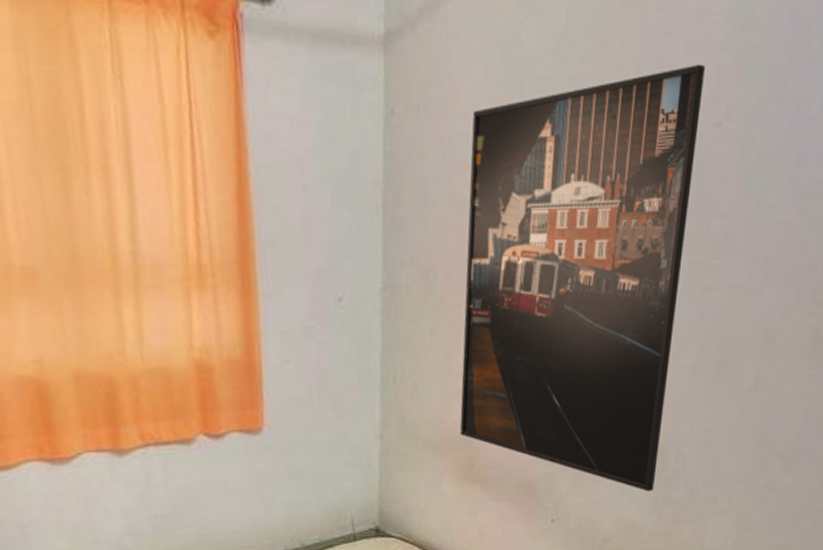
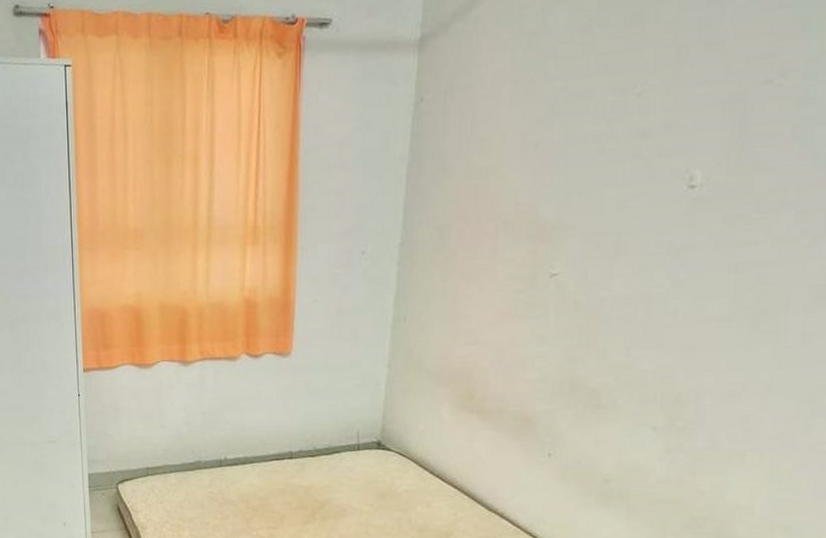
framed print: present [459,64,706,492] -> none [461,25,757,438]

